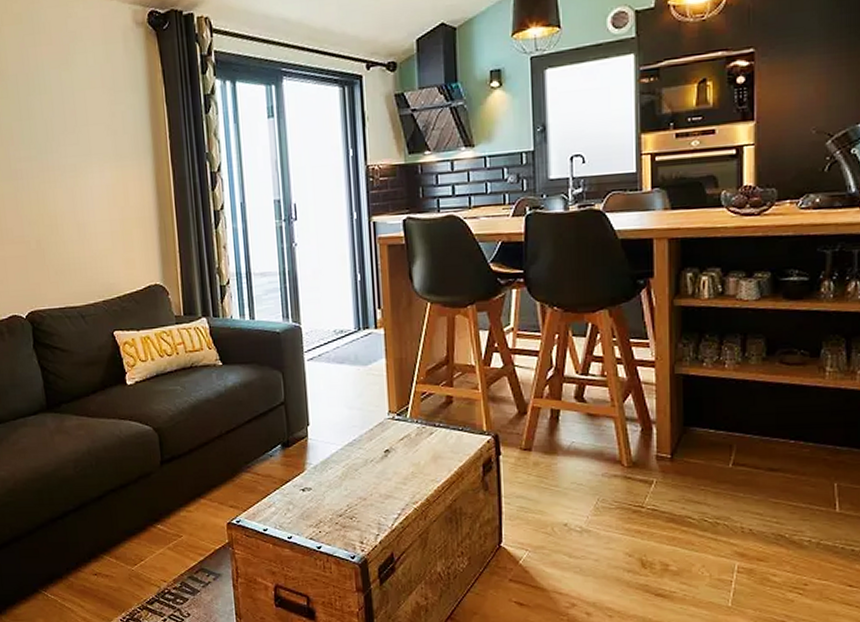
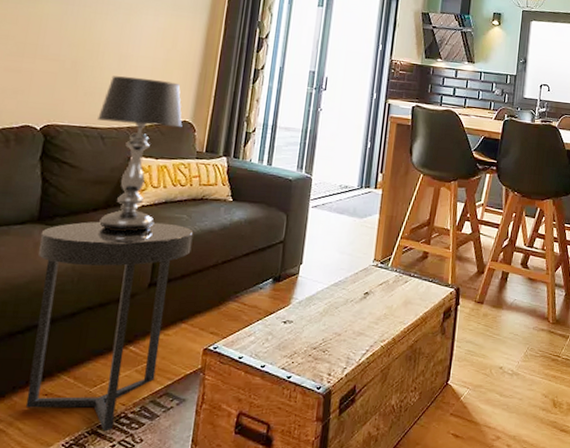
side table: none [53,397,193,607] -> present [25,221,194,432]
table lamp: none [73,243,155,411] -> present [98,76,183,231]

